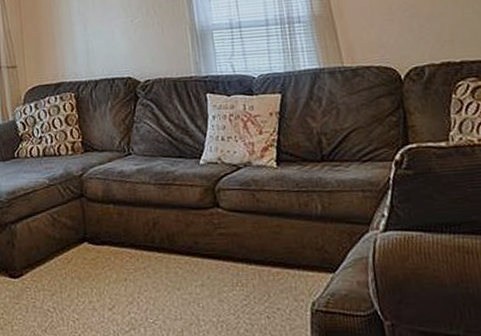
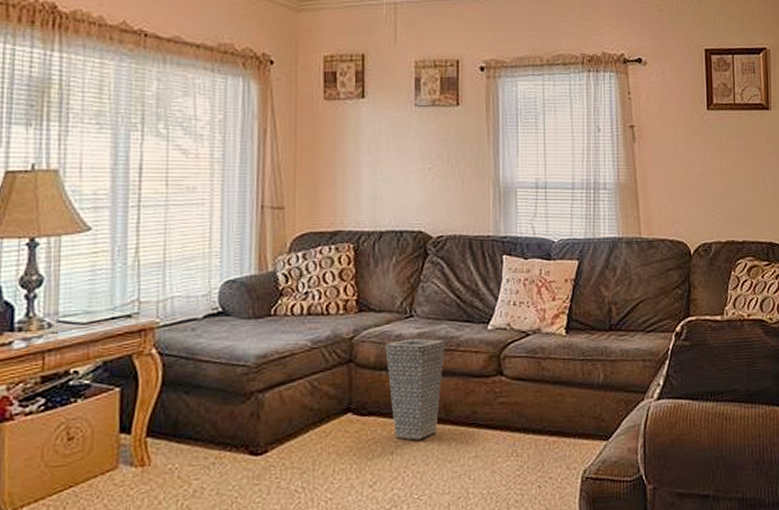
vase: none [110,174,164,268] -> present [385,338,445,441]

